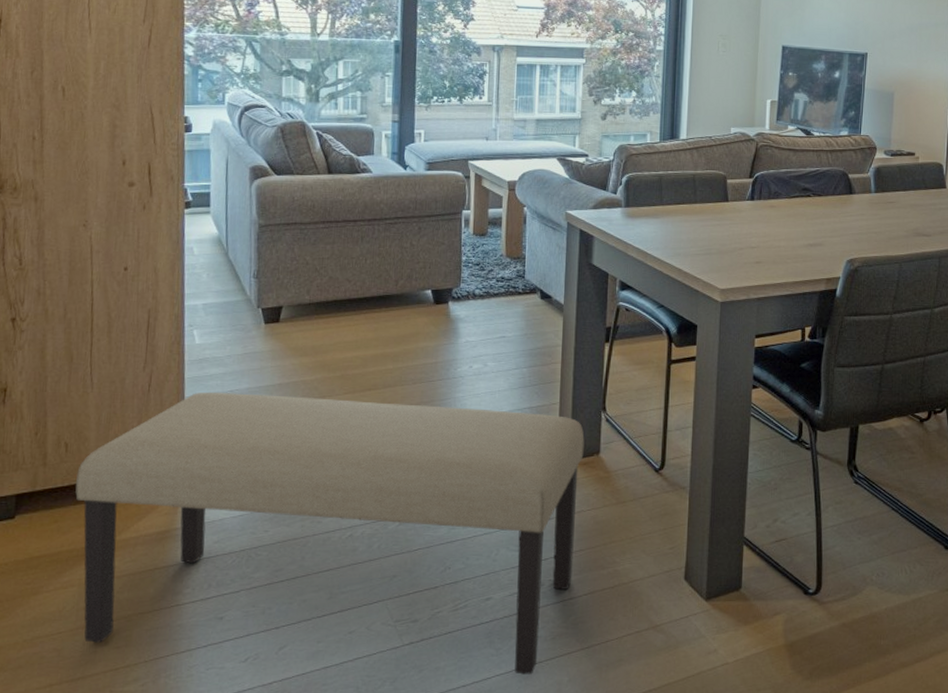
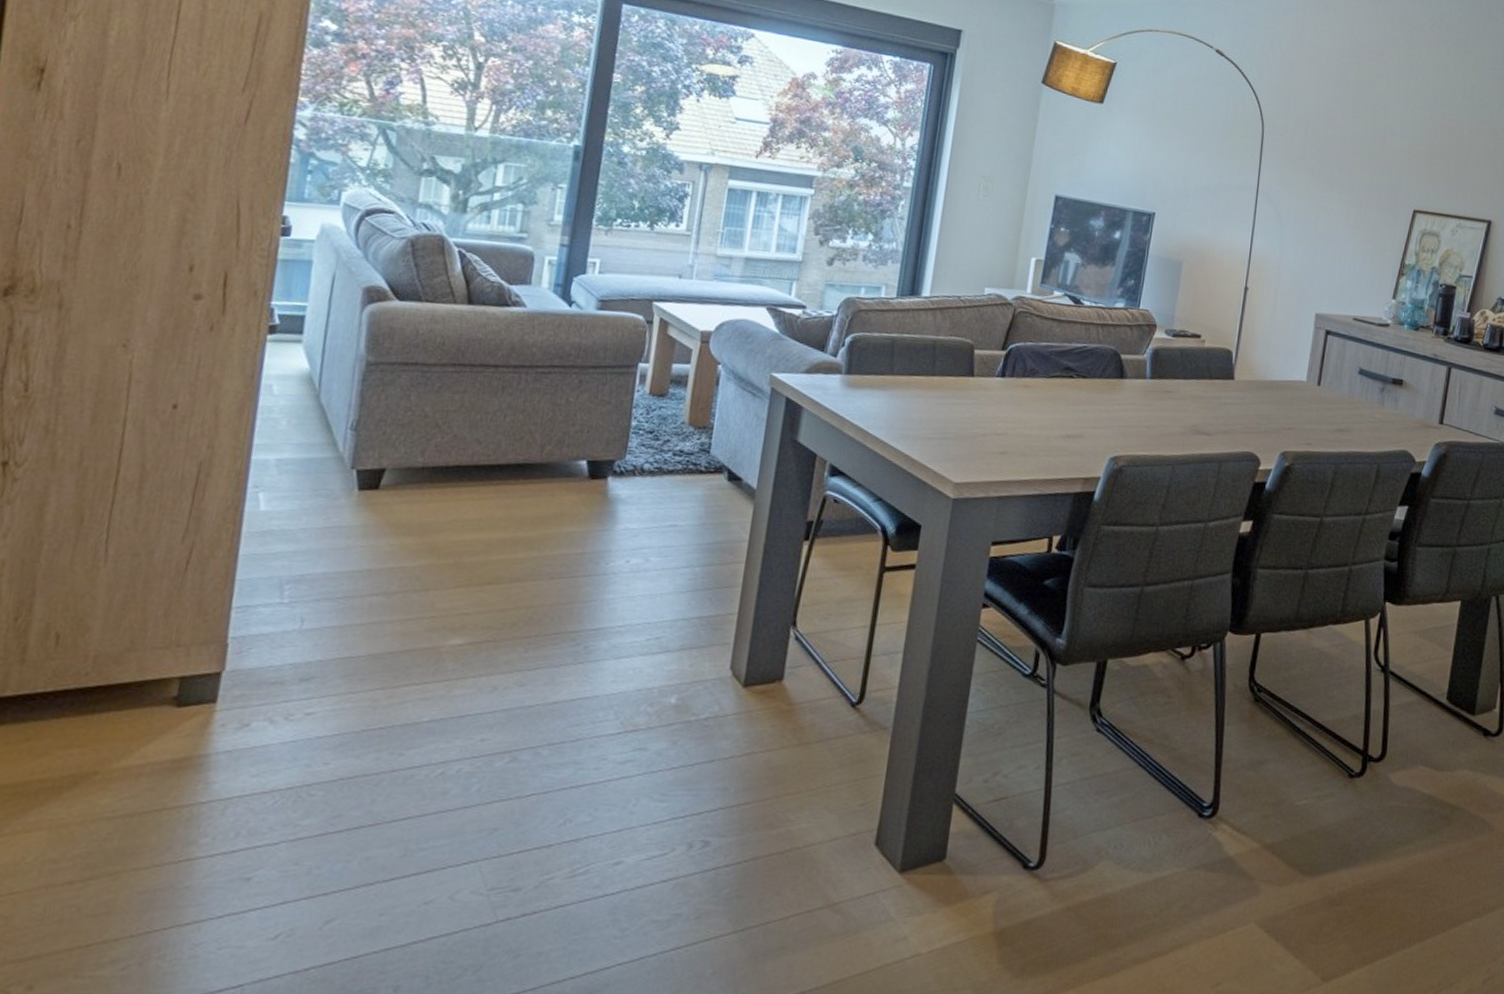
bench: present [75,392,585,675] -> none [46,575,765,964]

